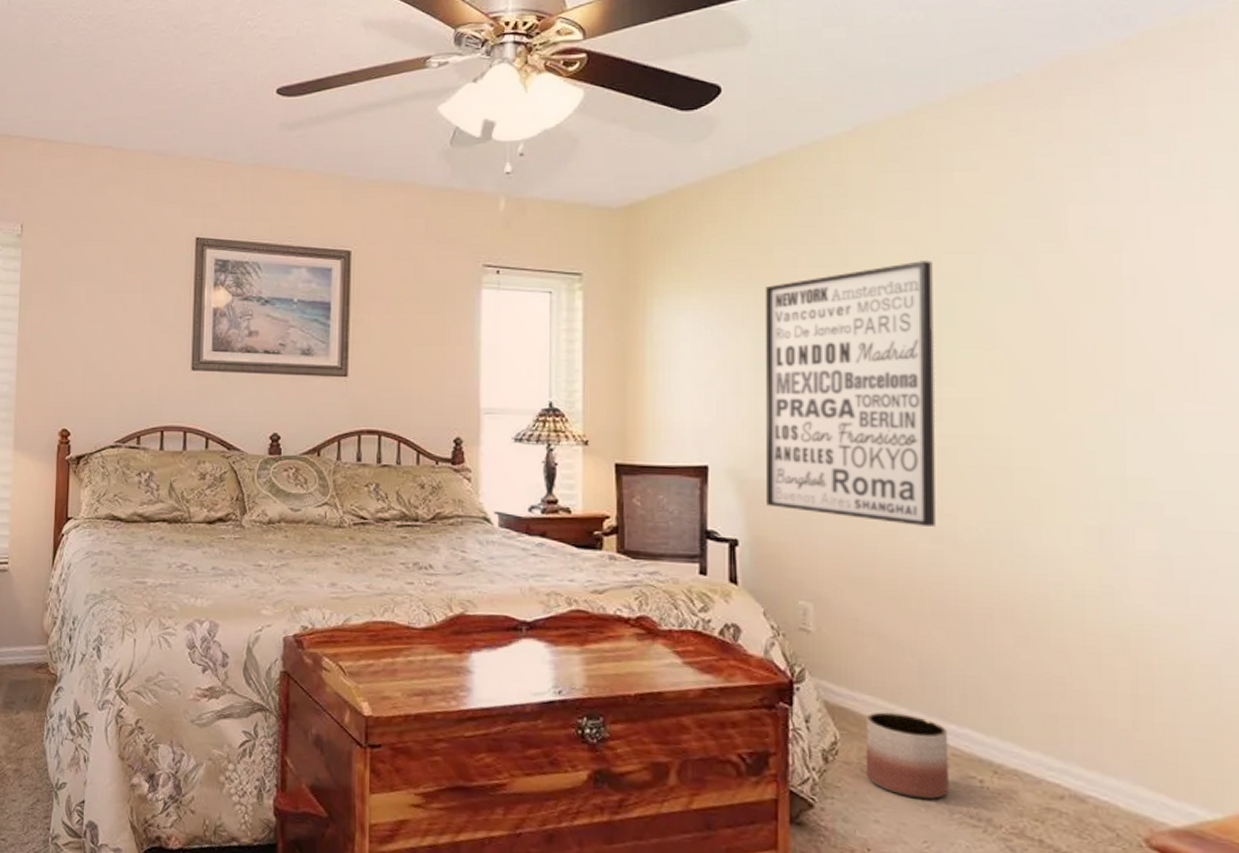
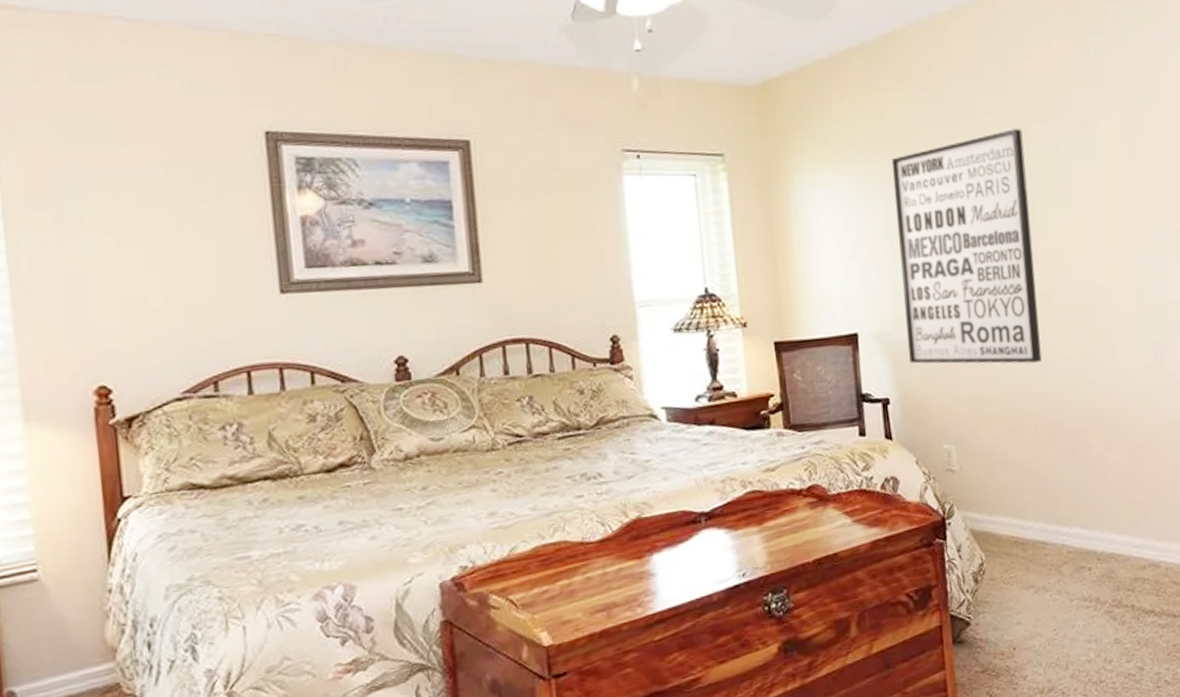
planter: present [865,712,949,800] -> none [1004,526,1068,597]

